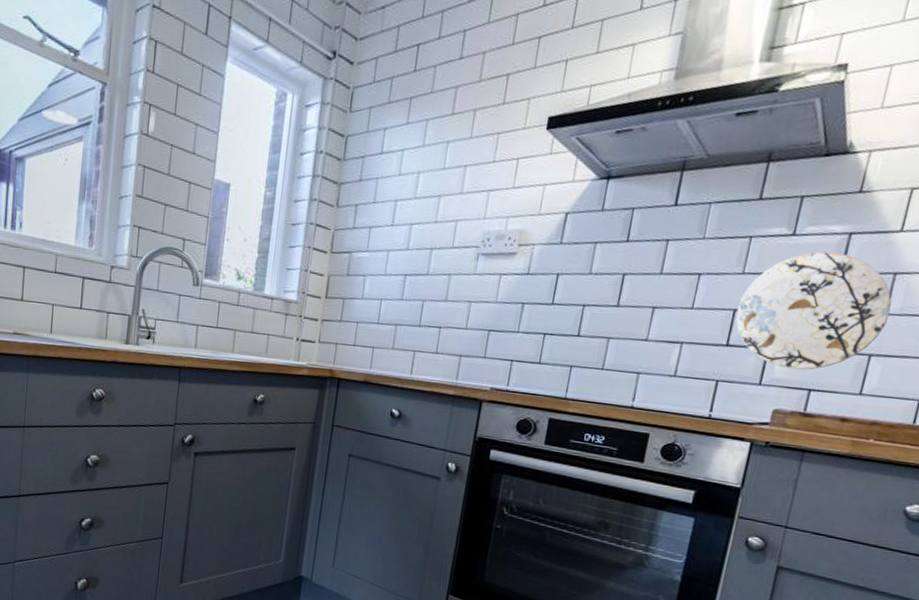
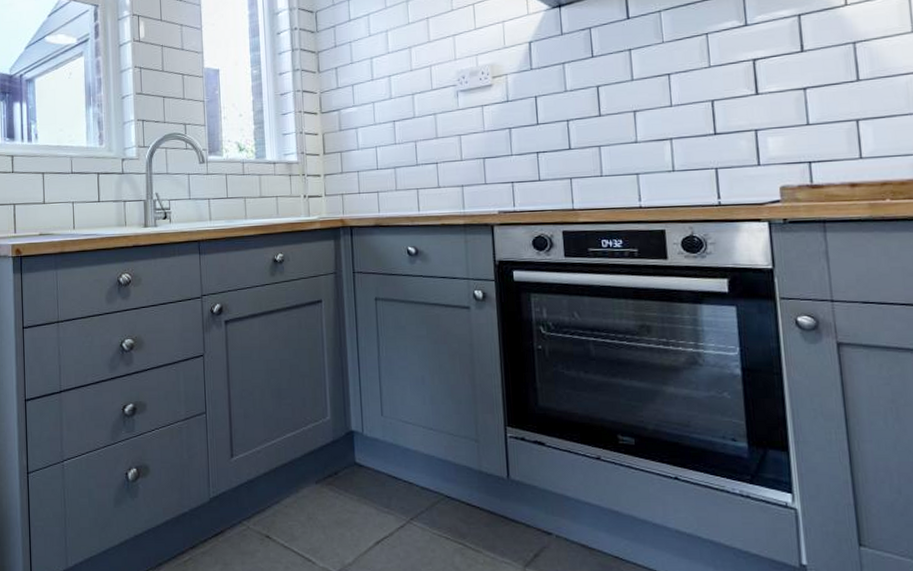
decorative plate: present [736,251,892,370] -> none [714,33,863,146]

